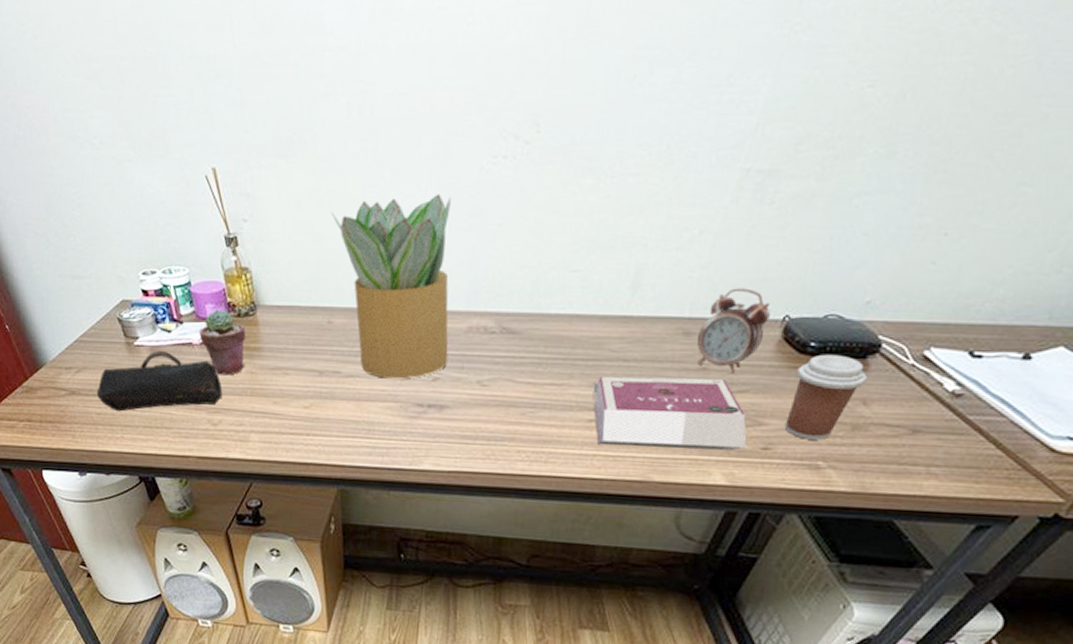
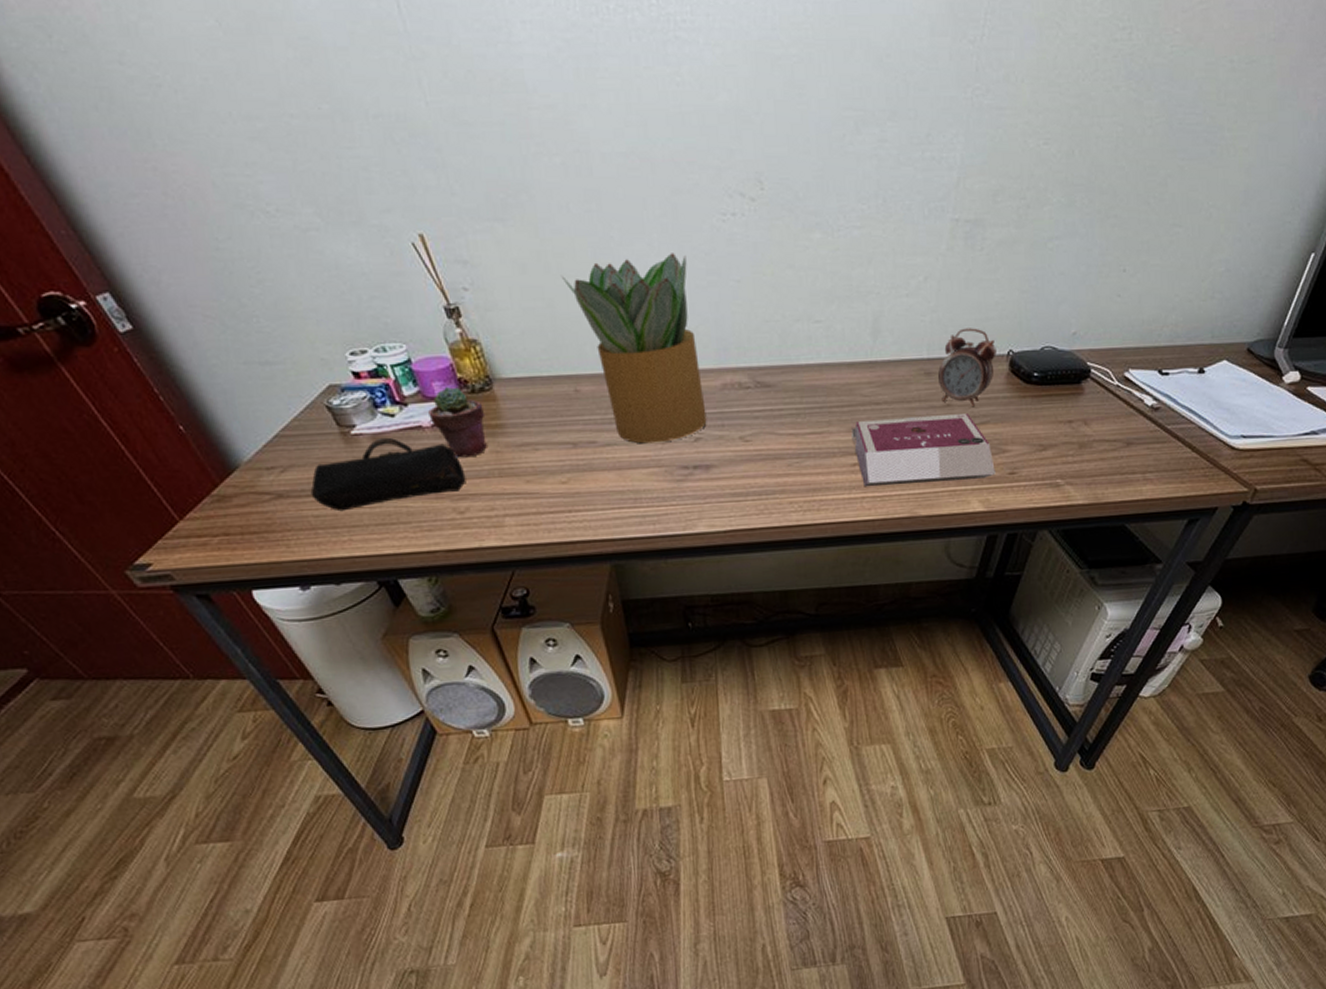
coffee cup: present [784,354,867,440] -> none [1024,382,1084,461]

